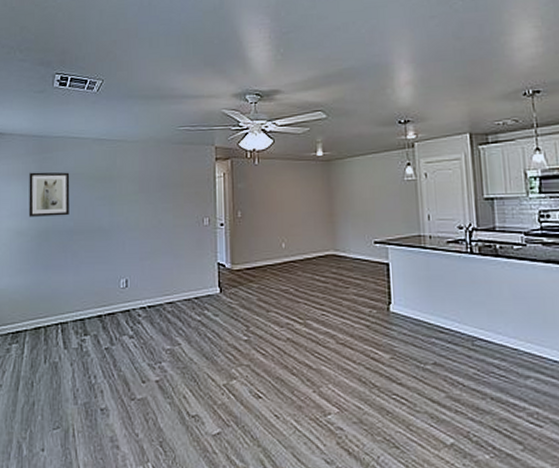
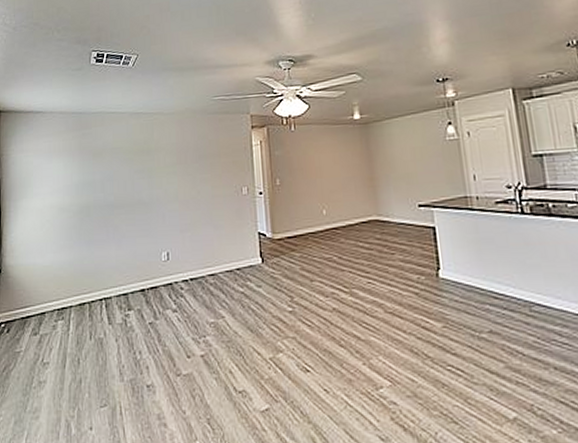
wall art: present [28,172,70,217] -> none [70,147,110,193]

